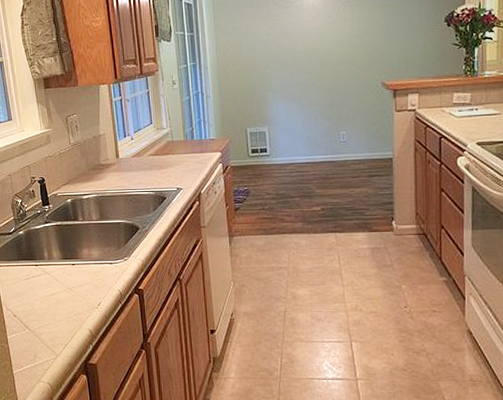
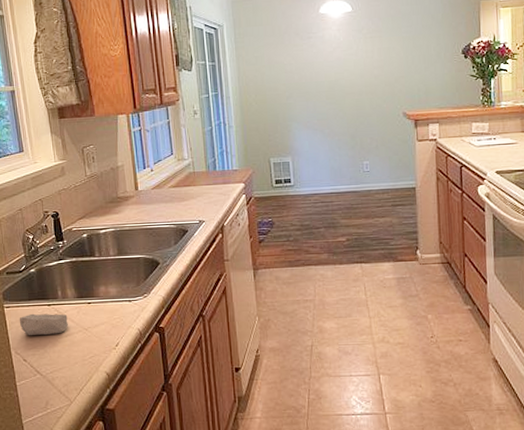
soap bar: none [9,272,54,294] -> present [19,313,68,336]

